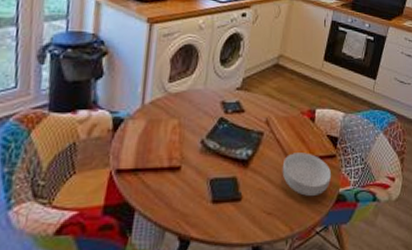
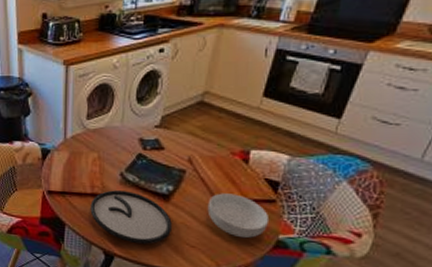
plate: none [166,160,250,220] -> present [90,190,172,244]

